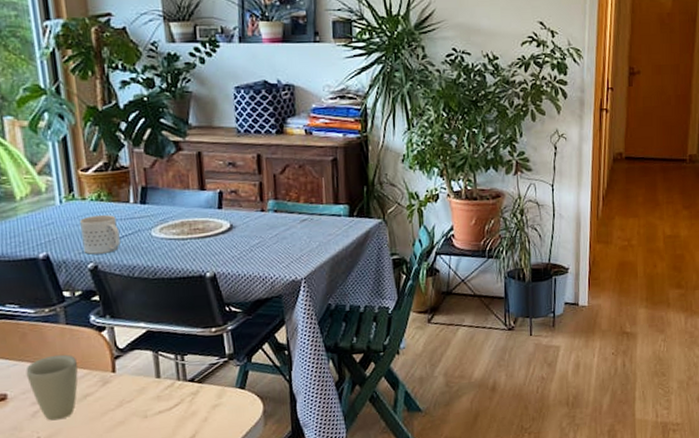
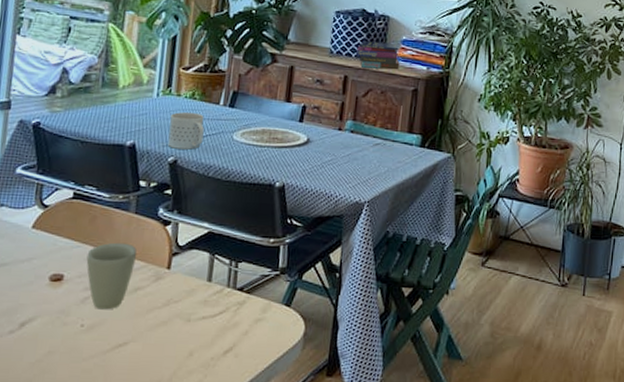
books: none [264,112,314,143] -> present [355,40,402,70]

